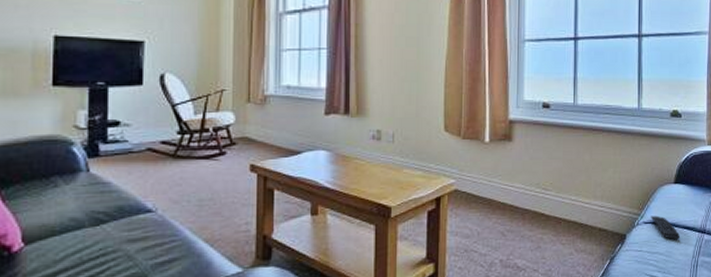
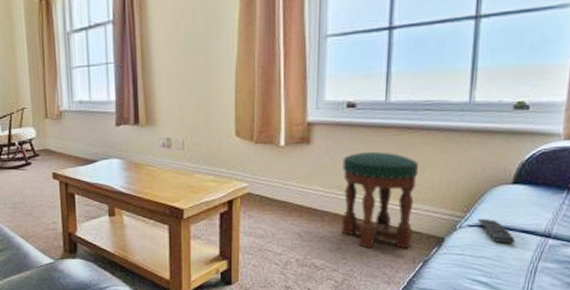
stool: none [540,151,603,247] -> present [341,152,419,249]

